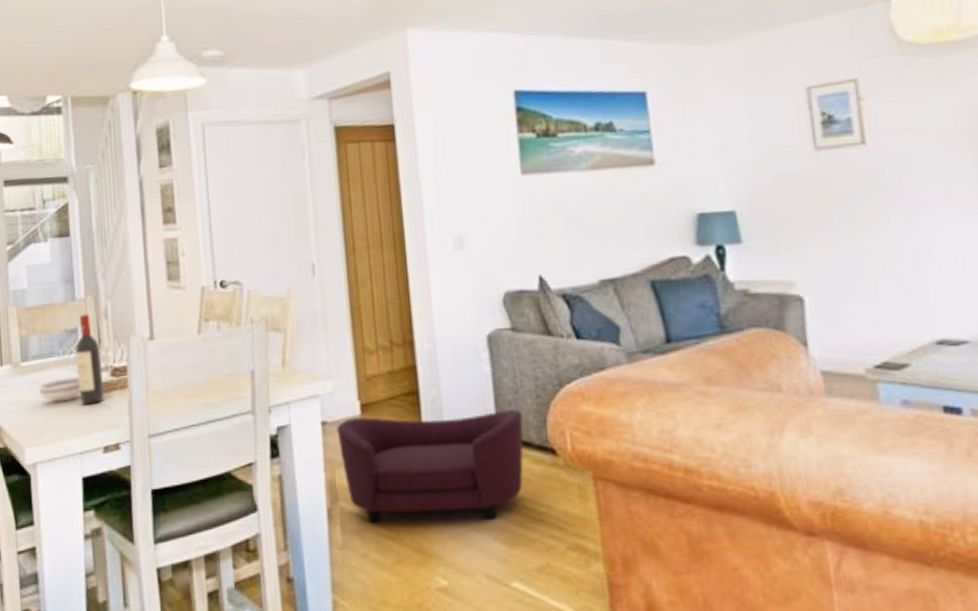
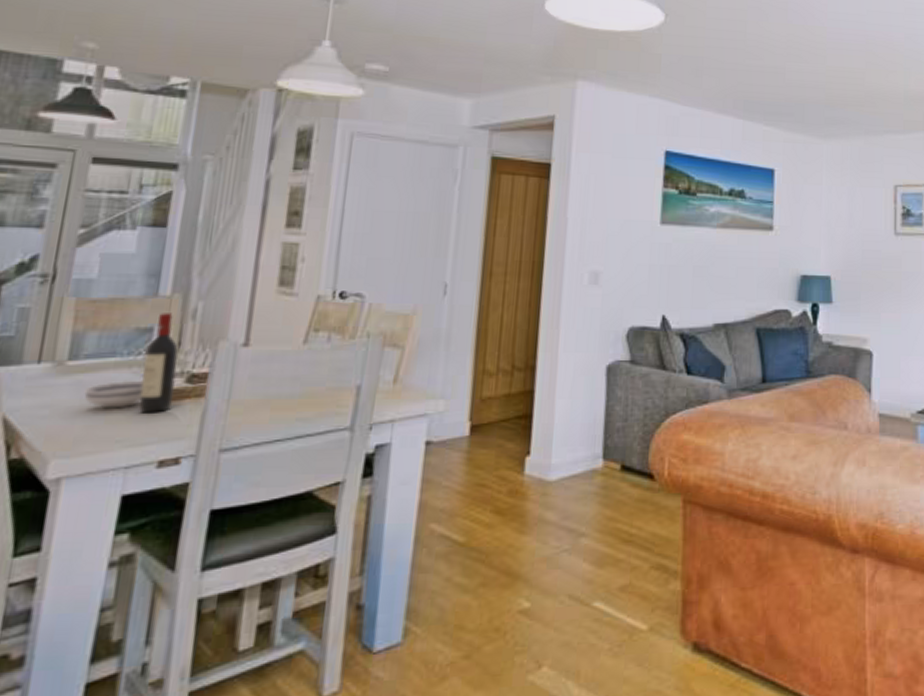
dog bed: present [336,409,524,523] -> none [440,436,628,546]

